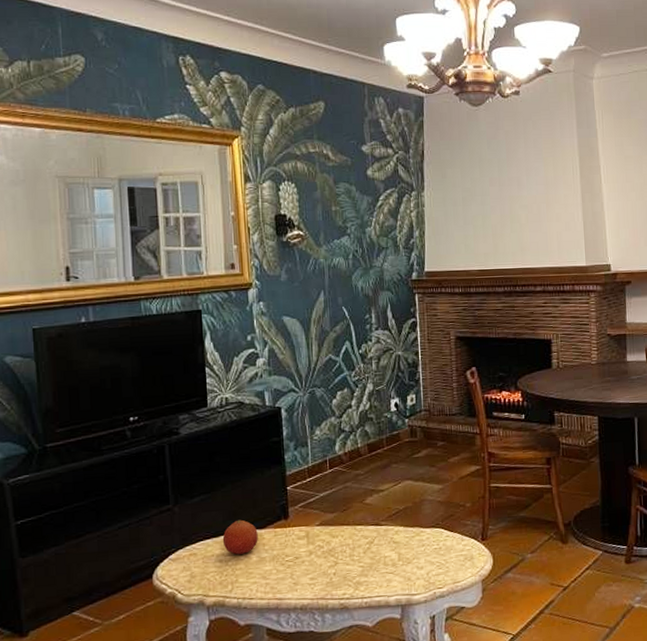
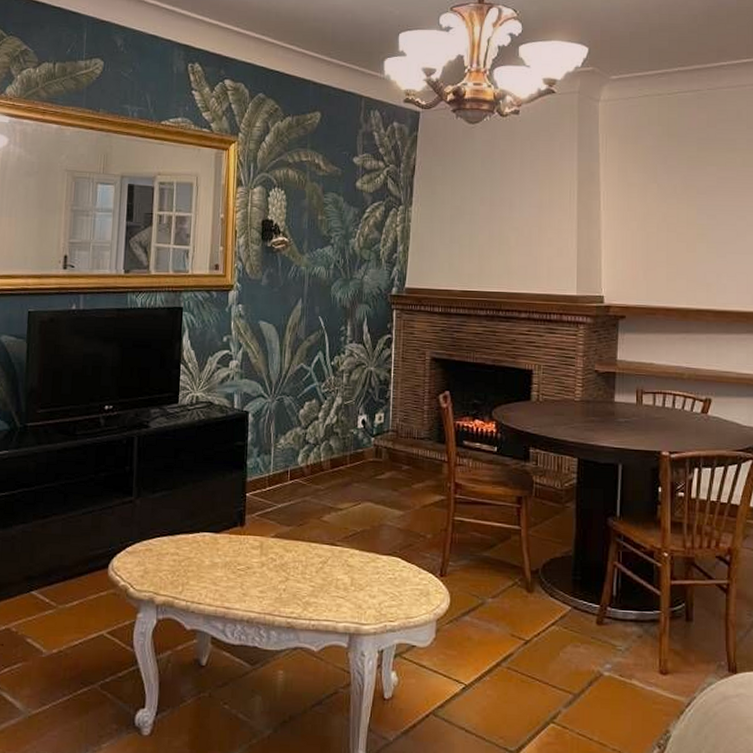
fruit: present [222,519,258,555] -> none [178,520,213,556]

